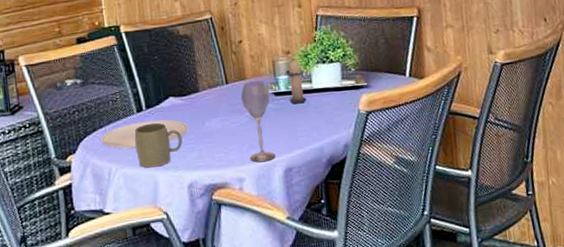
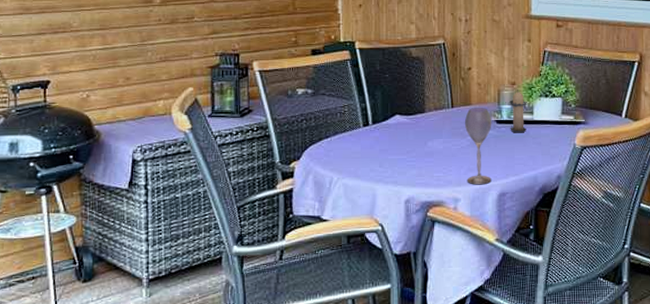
plate: present [101,119,188,149] -> none [326,135,411,160]
mug: present [134,122,183,168] -> none [358,138,404,180]

